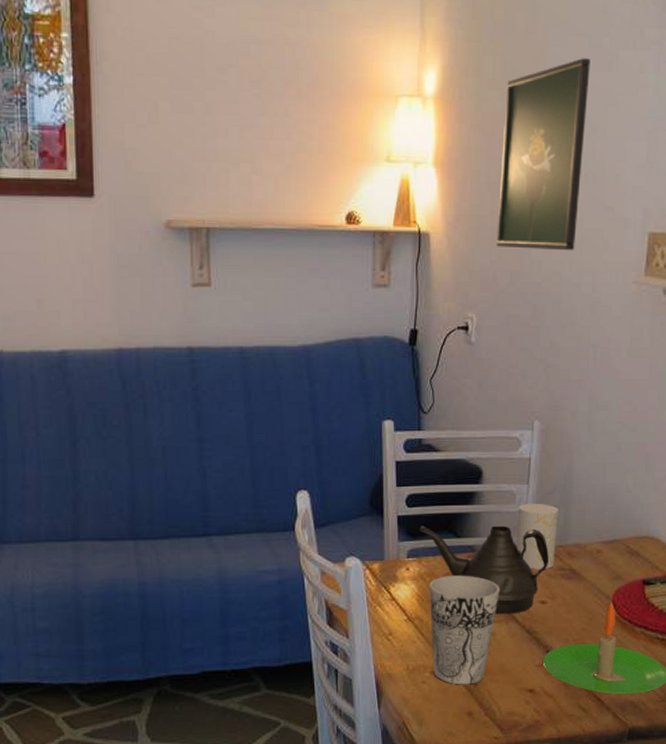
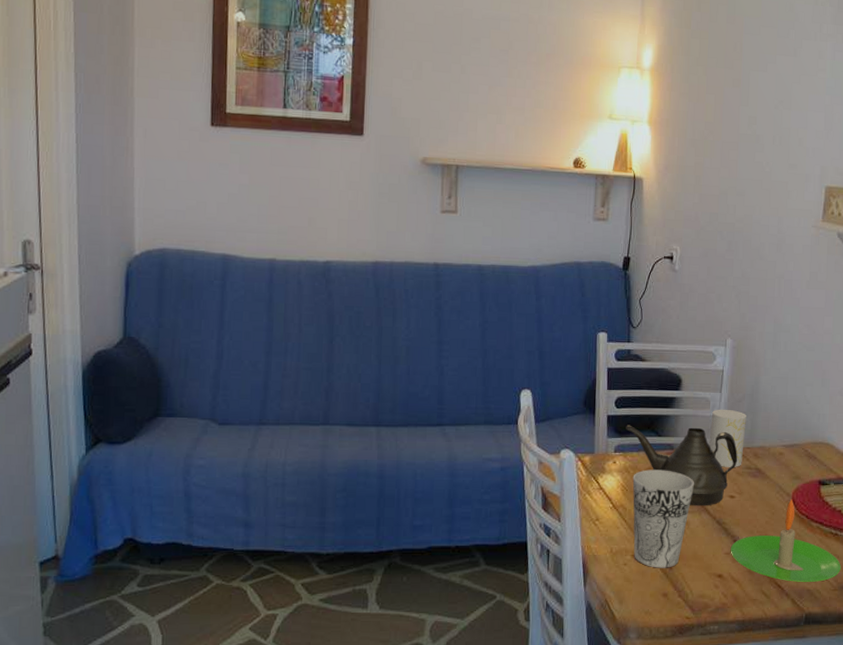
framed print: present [496,58,591,251] -> none [699,45,779,199]

